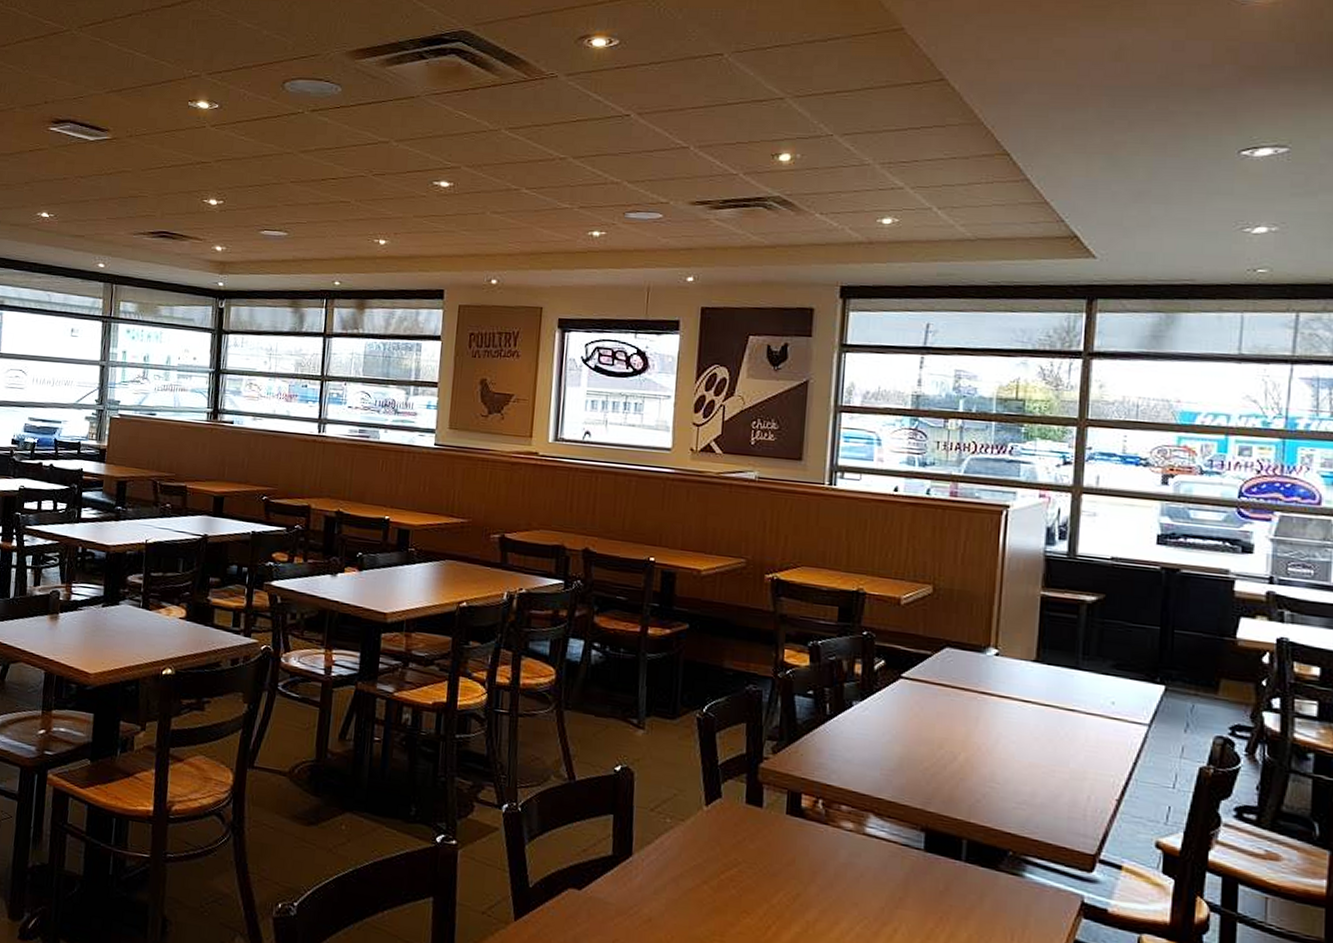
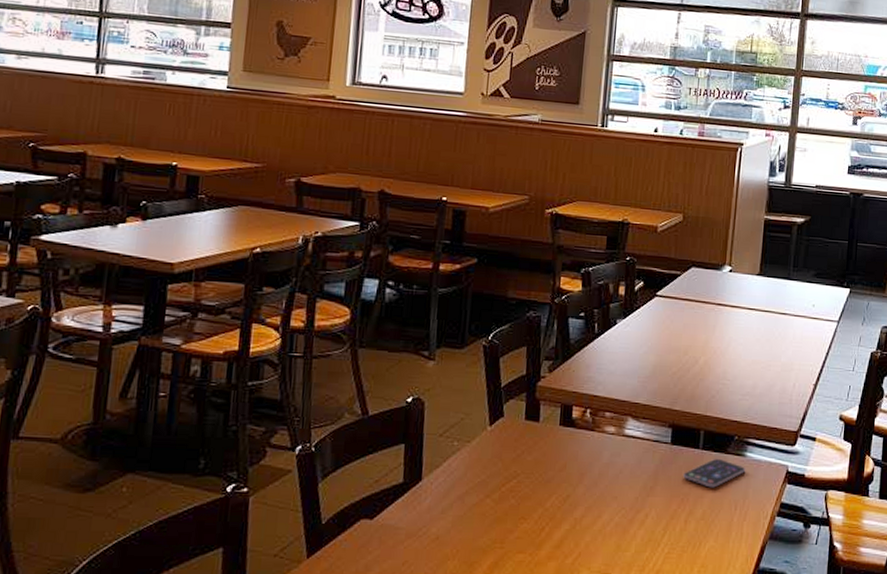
smartphone: none [941,874,1025,910] -> present [683,458,746,488]

